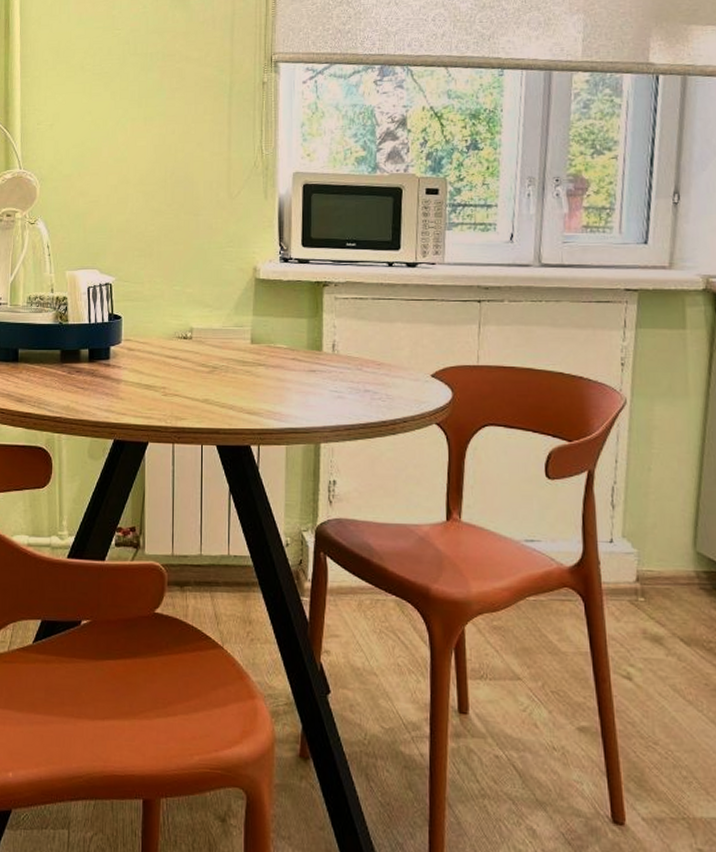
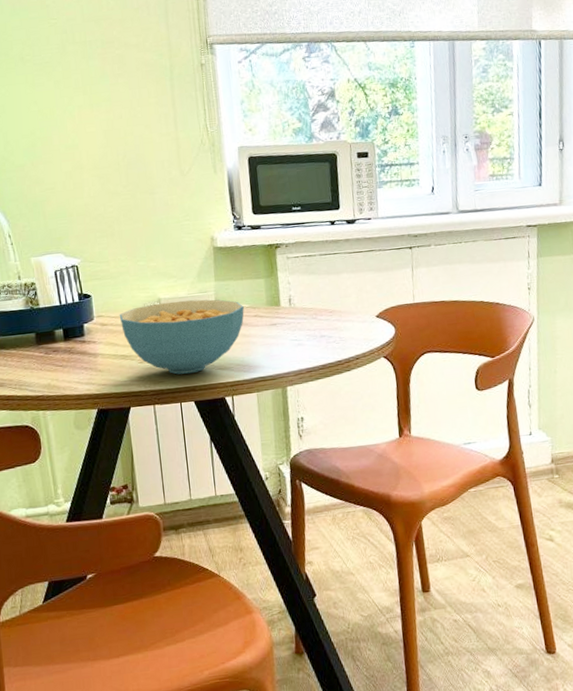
cereal bowl: none [148,333,281,414] -> present [119,299,244,375]

